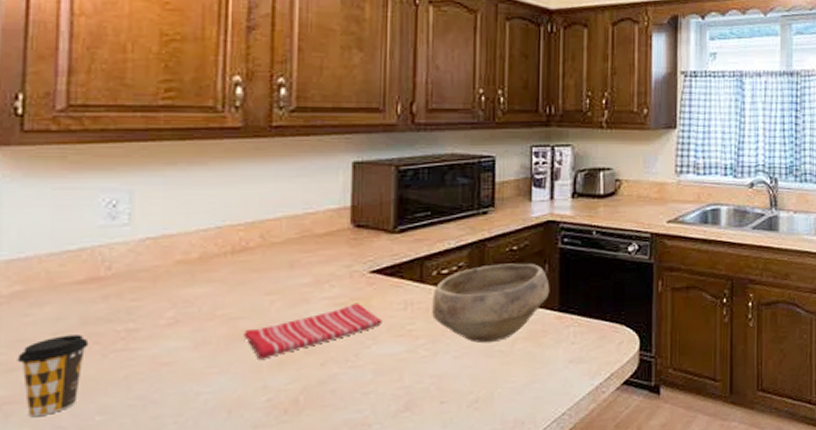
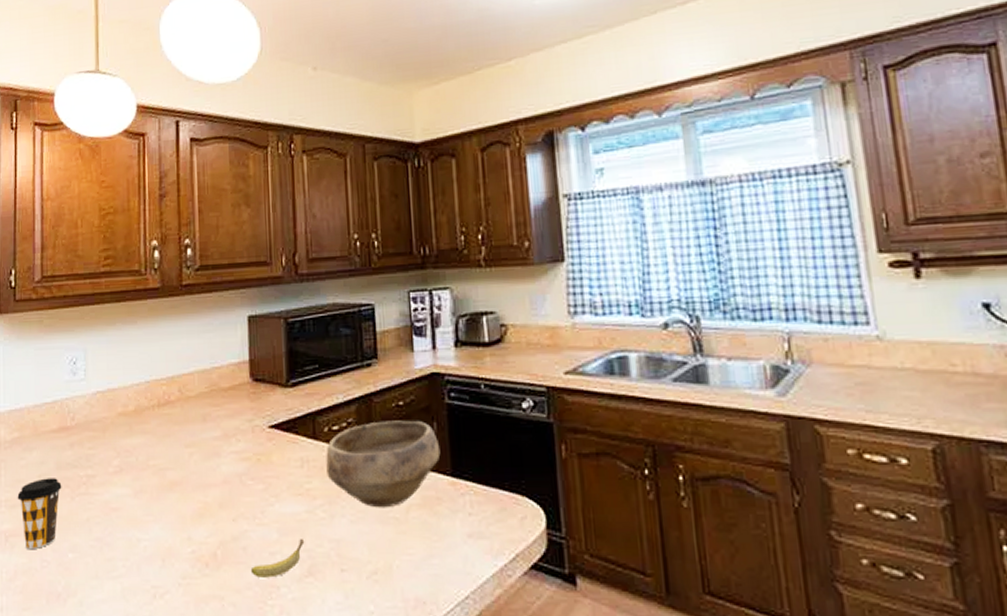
dish towel: present [244,303,383,359] -> none [171,458,283,511]
banana: none [338,376,403,418] -> present [250,538,305,578]

